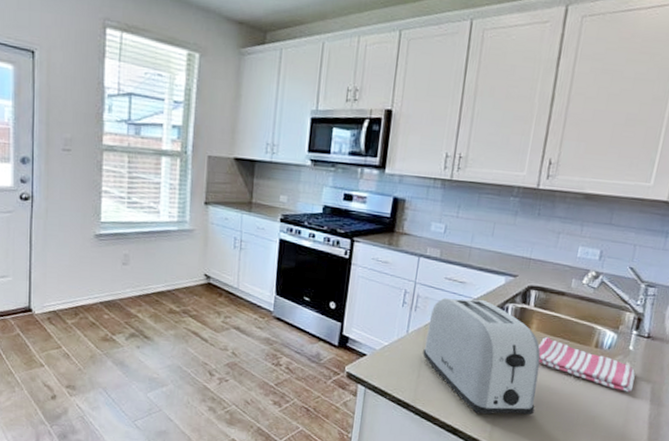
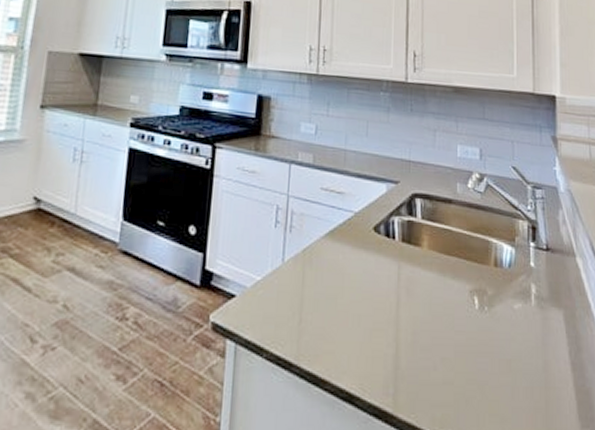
toaster: present [423,298,541,415] -> none [303,213,441,370]
dish towel: present [538,336,635,392] -> none [434,256,545,323]

